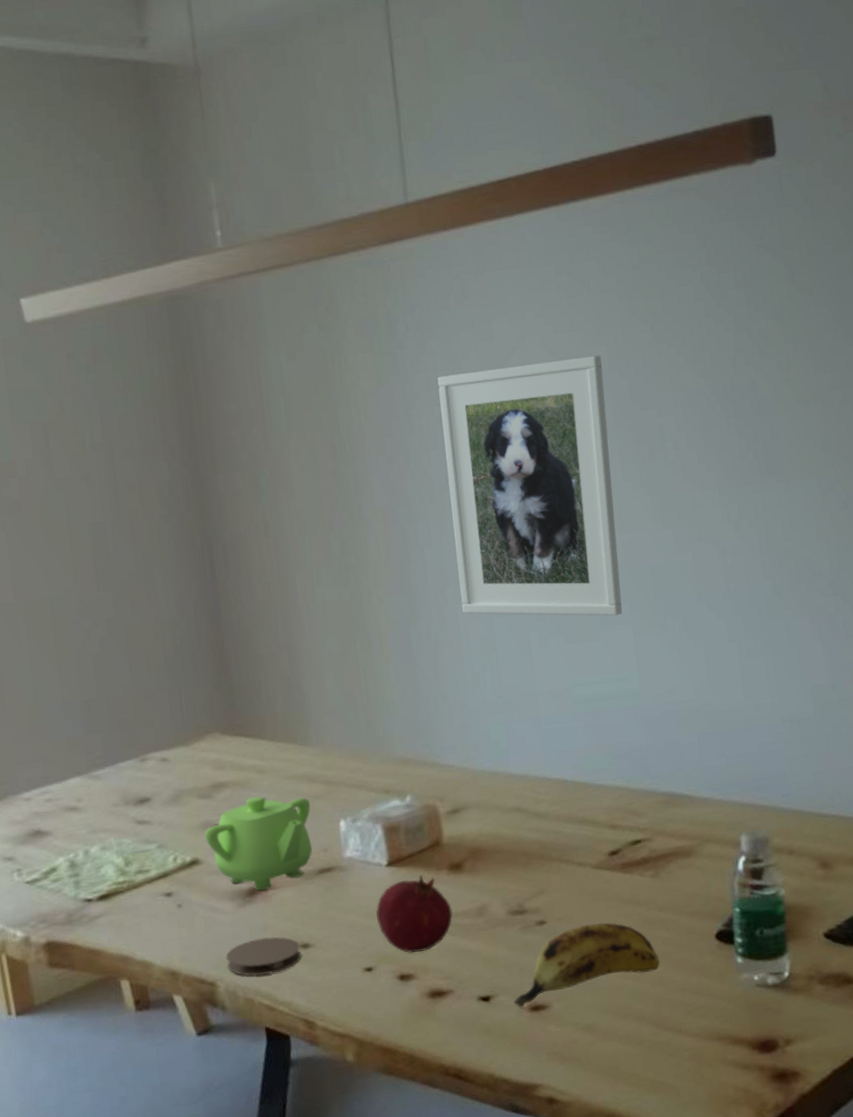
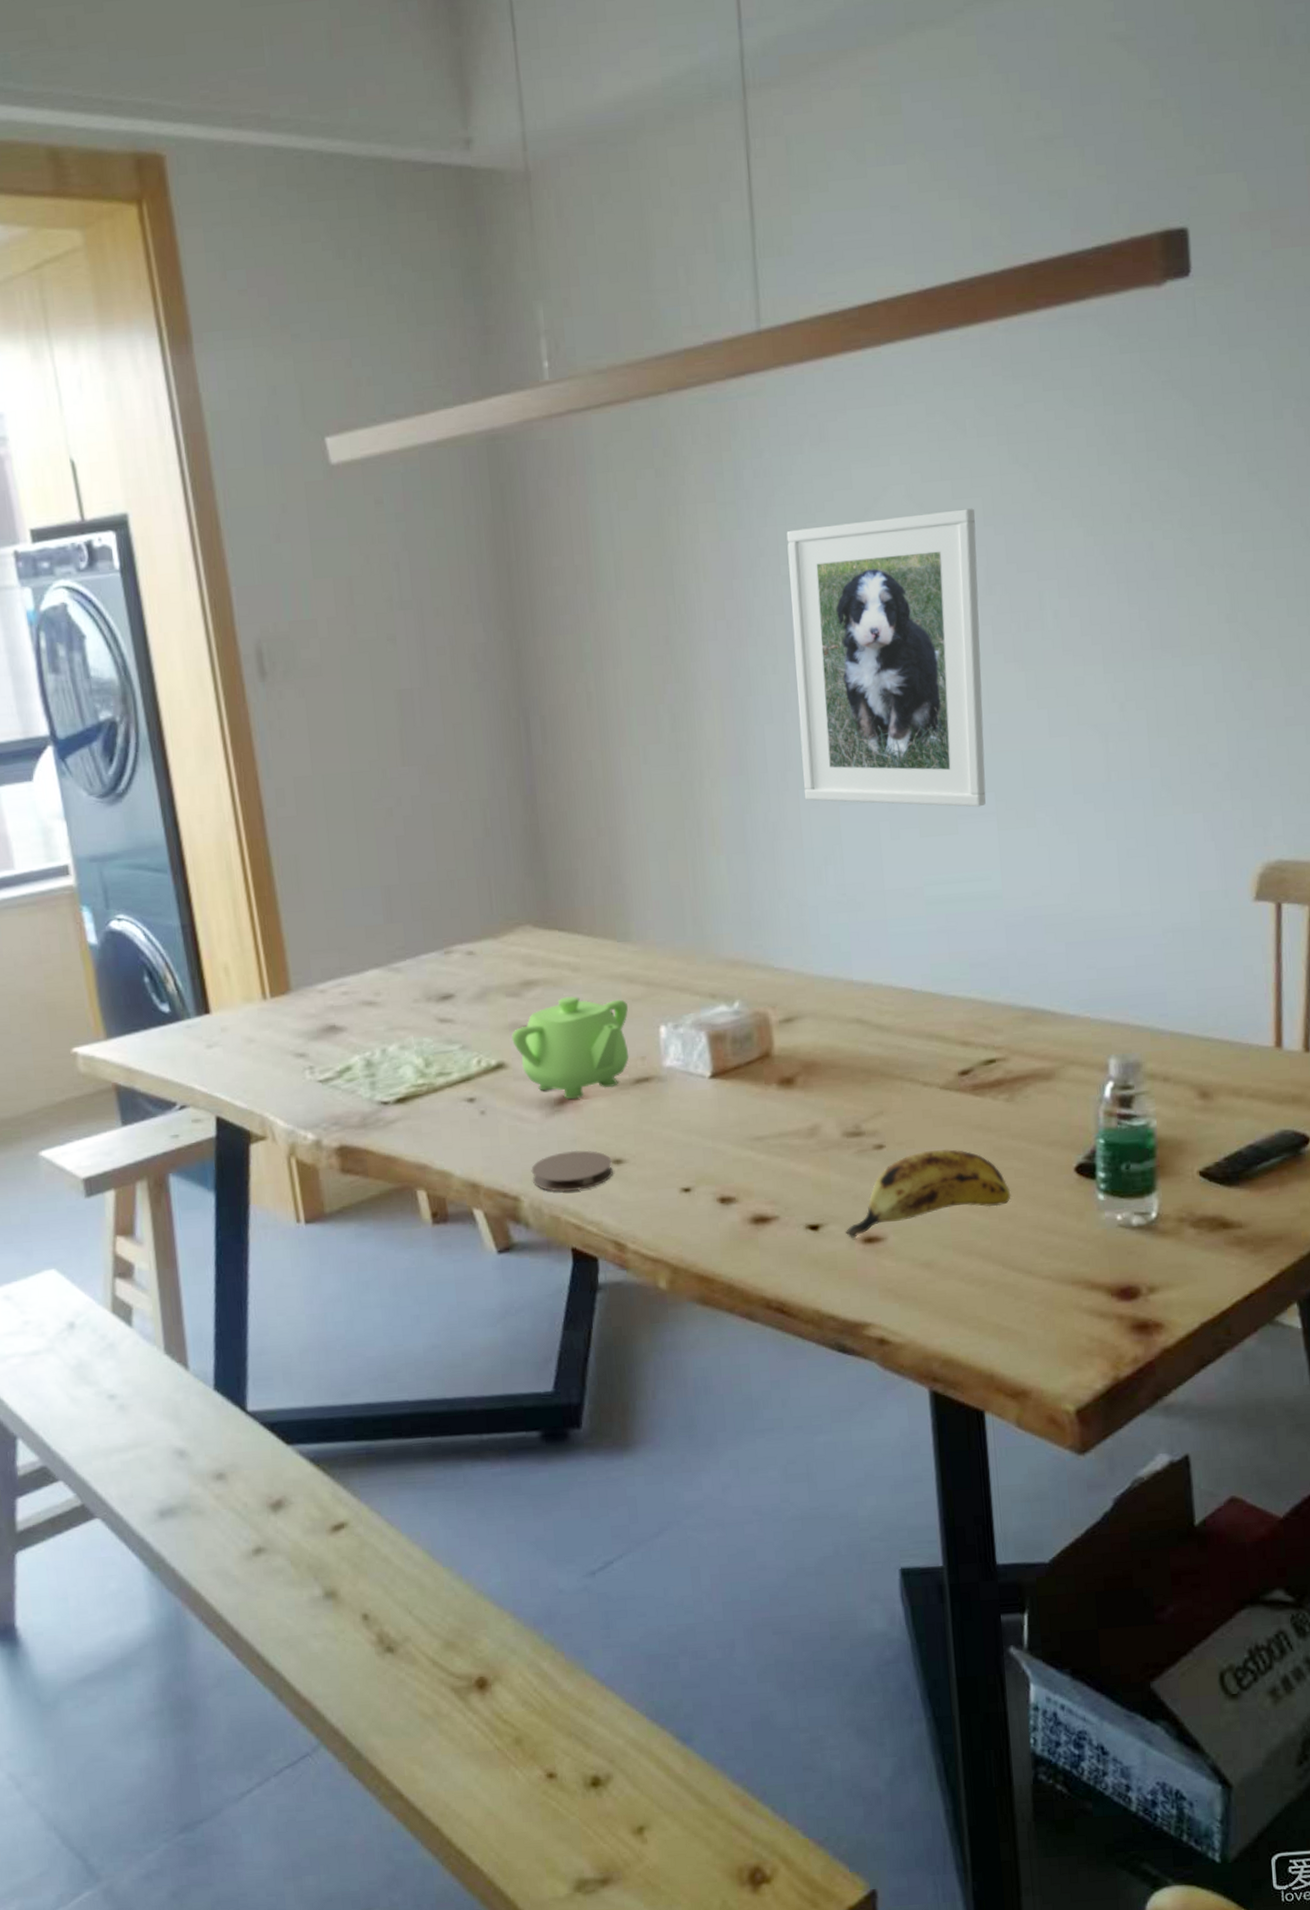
fruit: present [376,874,453,954] -> none [697,1088,781,1175]

